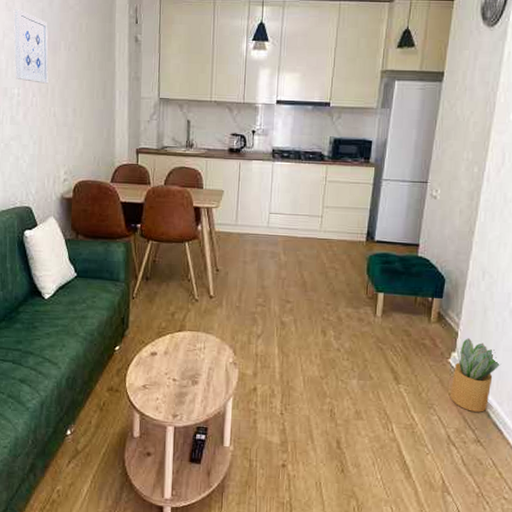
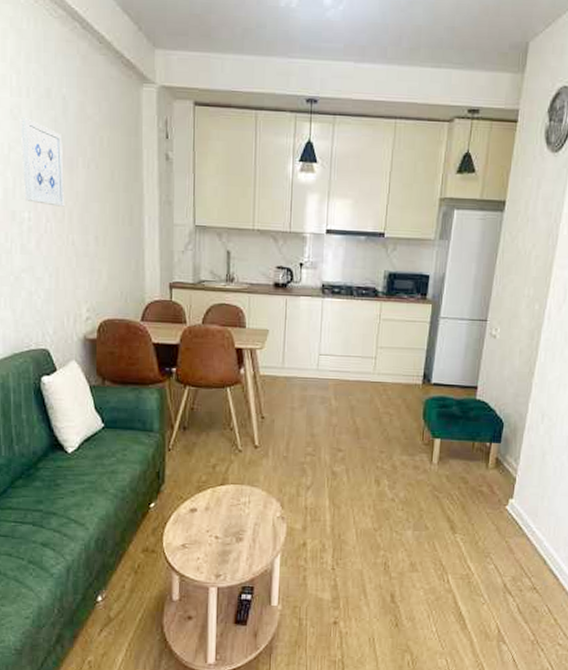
potted plant: present [449,338,501,412] -> none [506,484,559,559]

